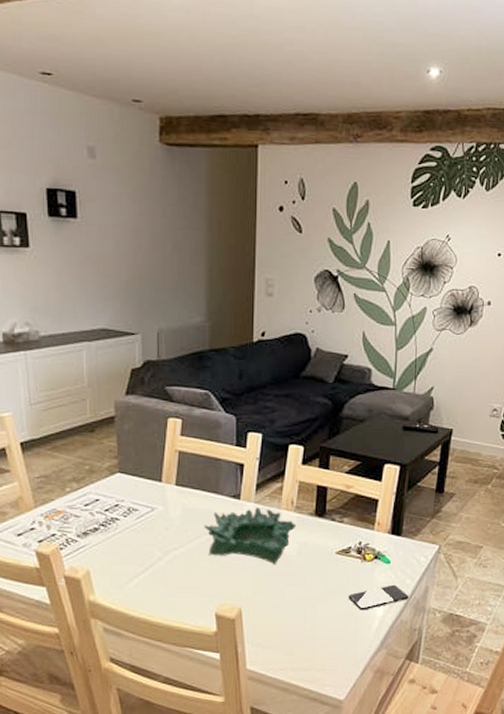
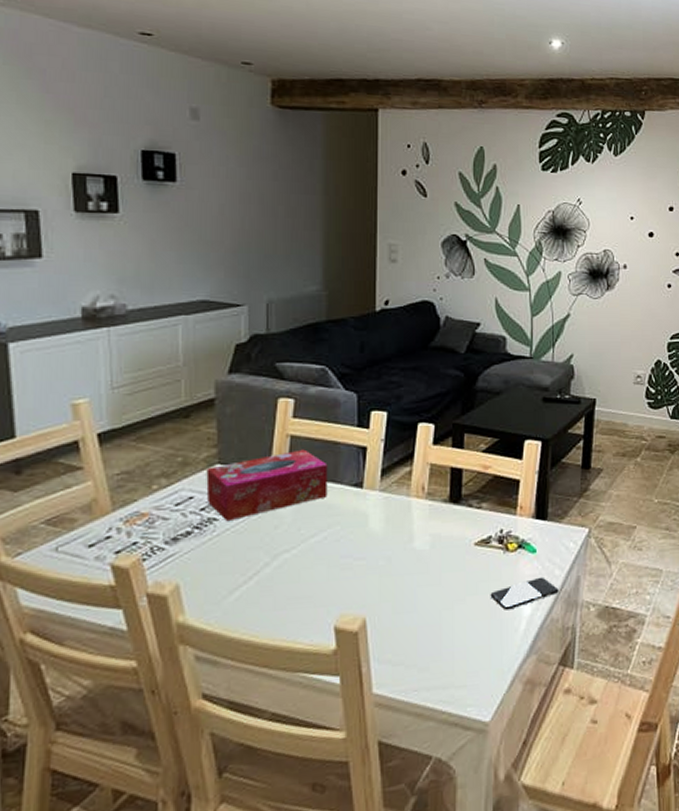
tissue box: none [109,463,210,522] -> present [206,449,328,522]
decorative bowl: present [204,506,297,565] -> none [321,495,429,563]

